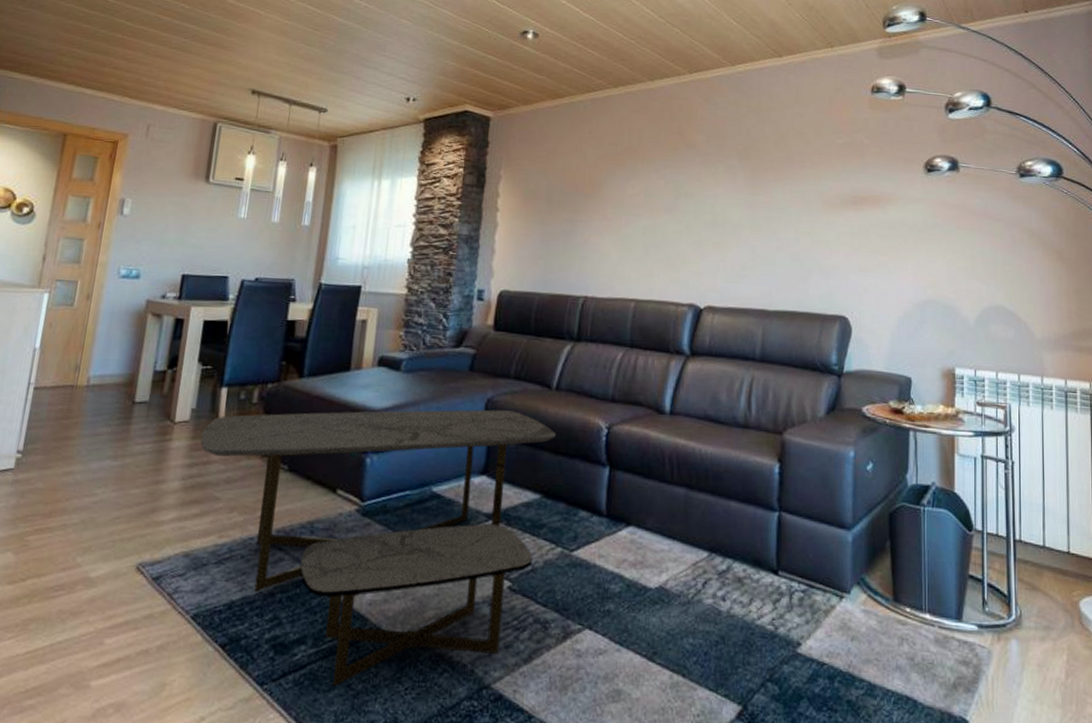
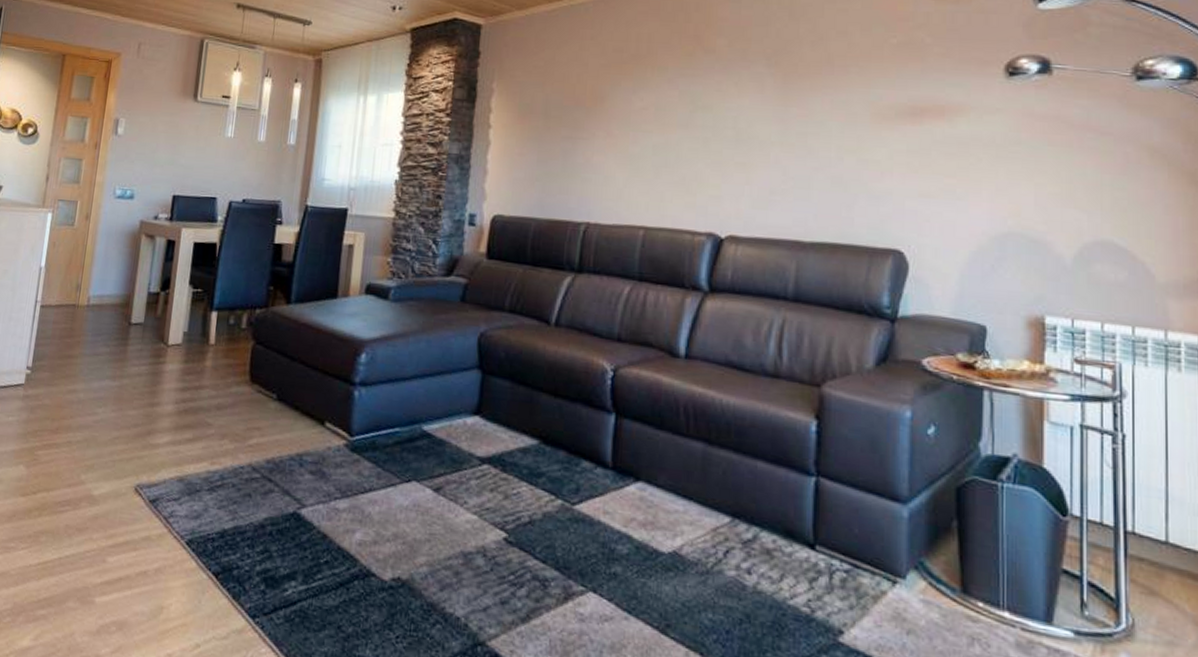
coffee table: present [200,409,556,687] -> none [192,340,556,627]

